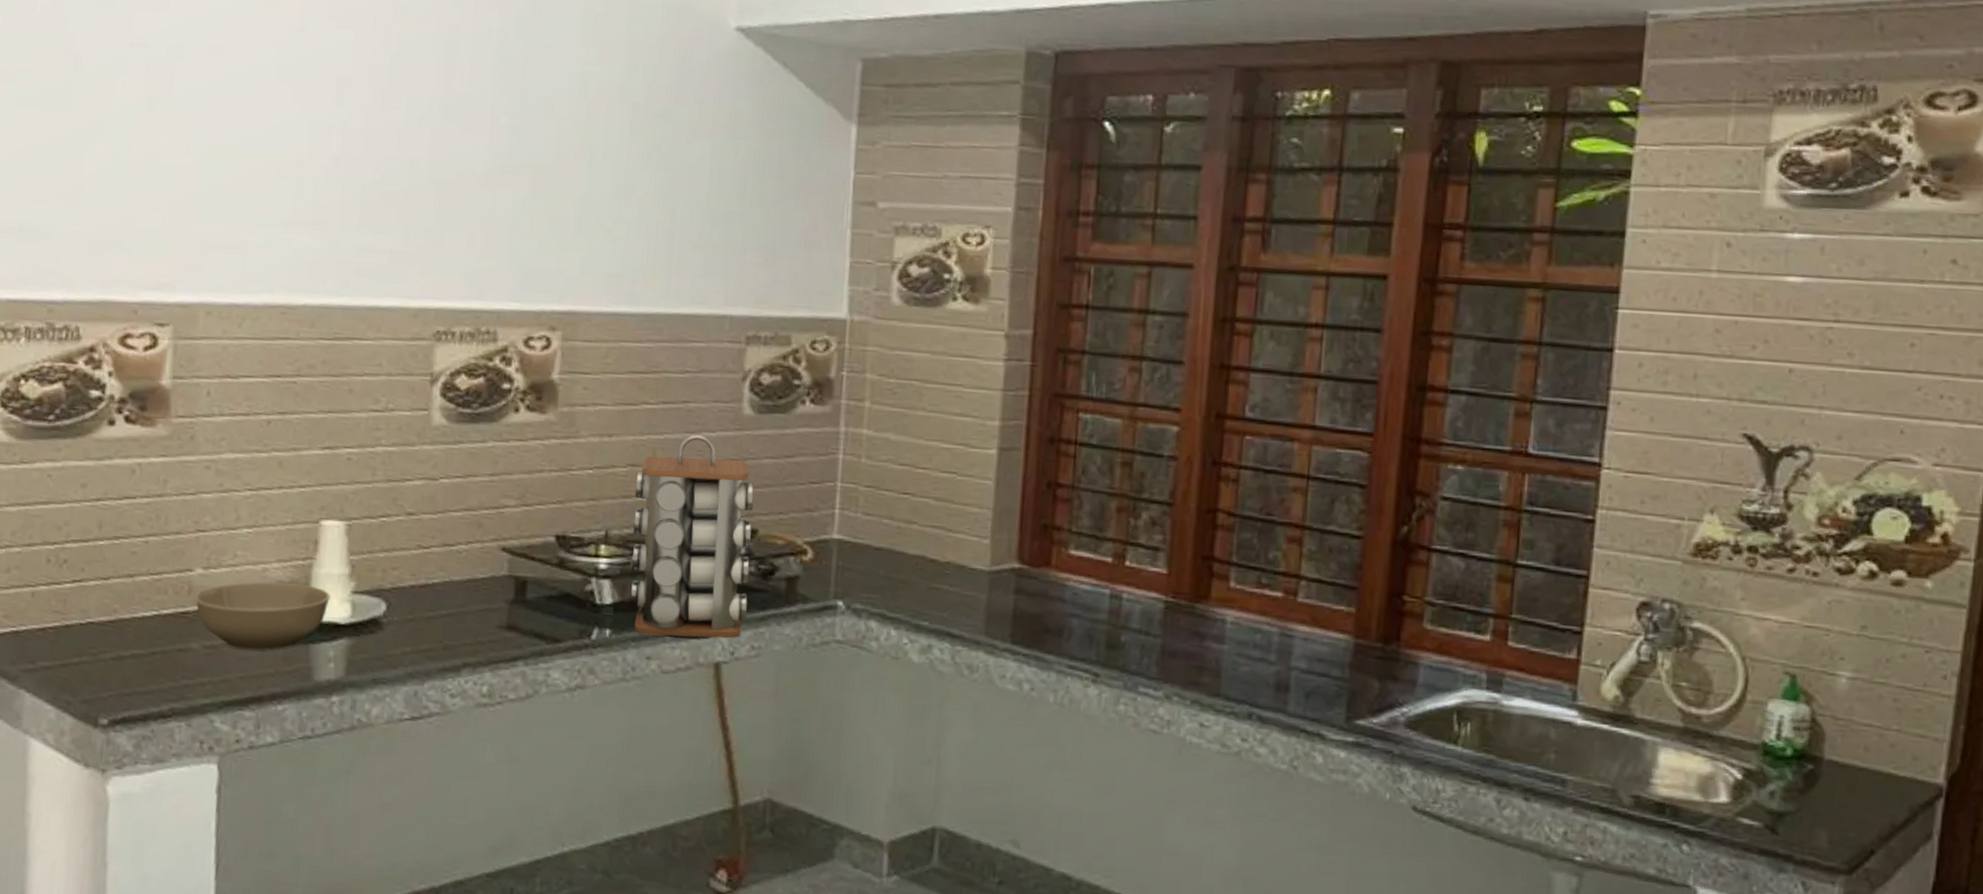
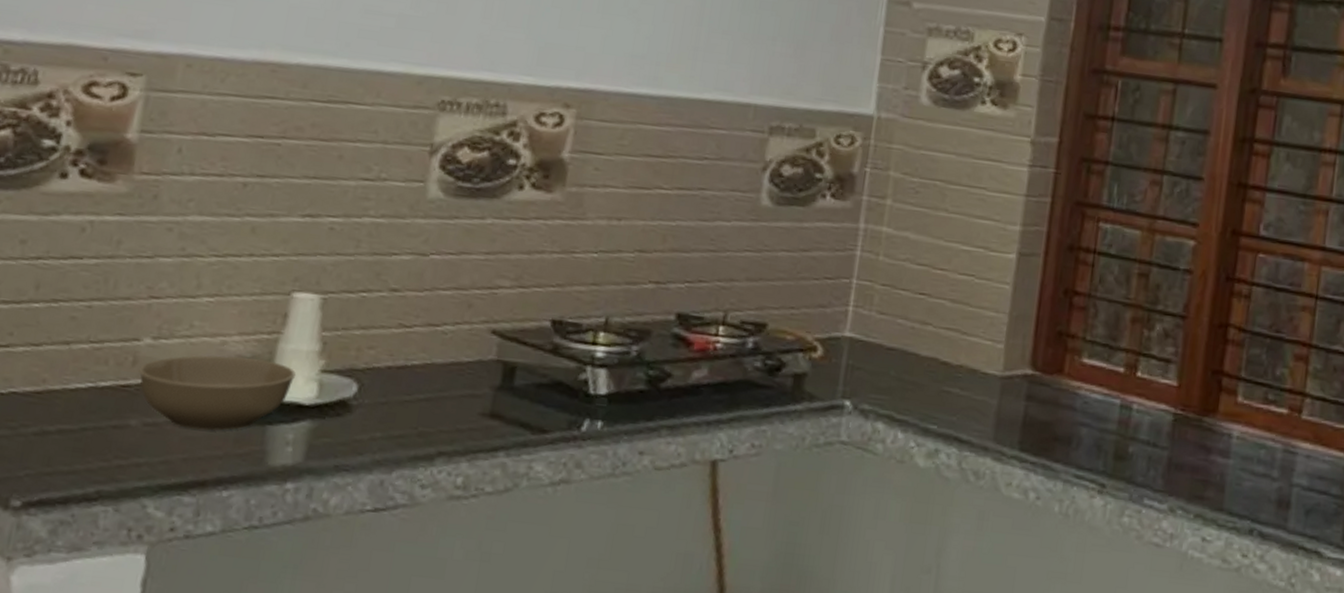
spice rack: present [629,435,754,640] -> none [625,223,766,436]

